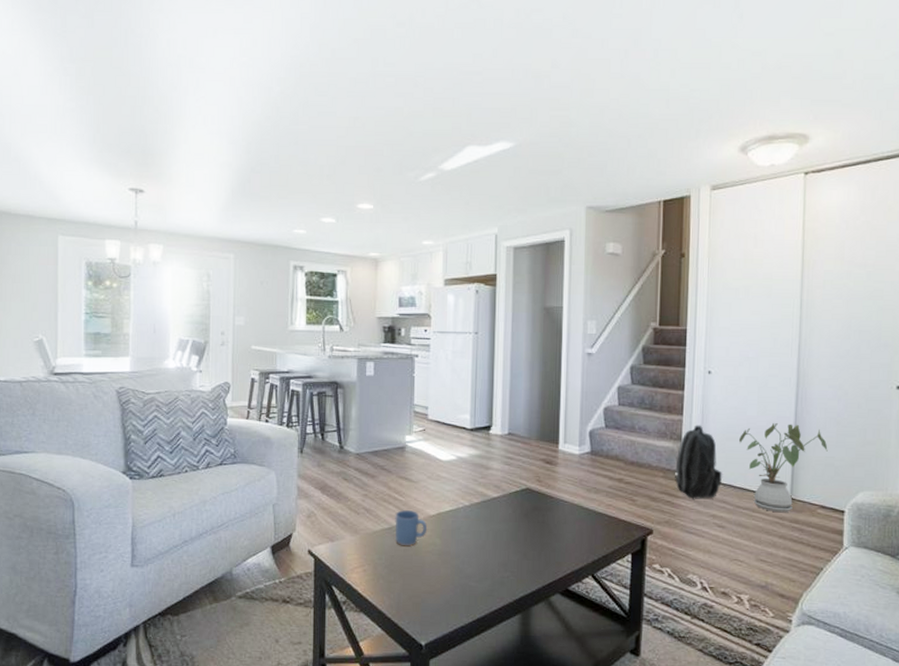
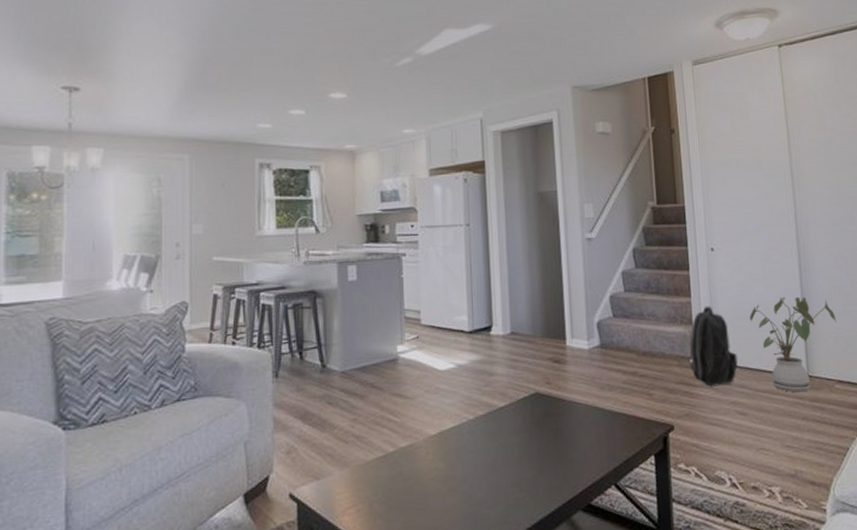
mug: present [395,509,427,547] -> none [390,431,428,476]

